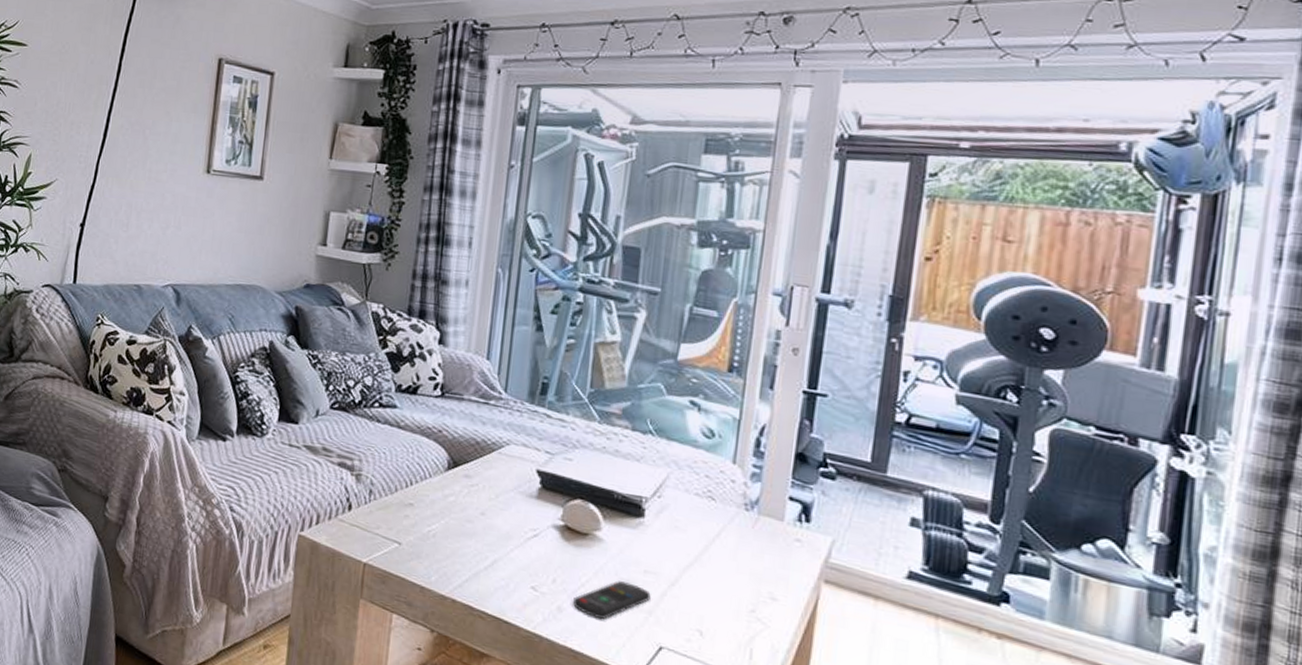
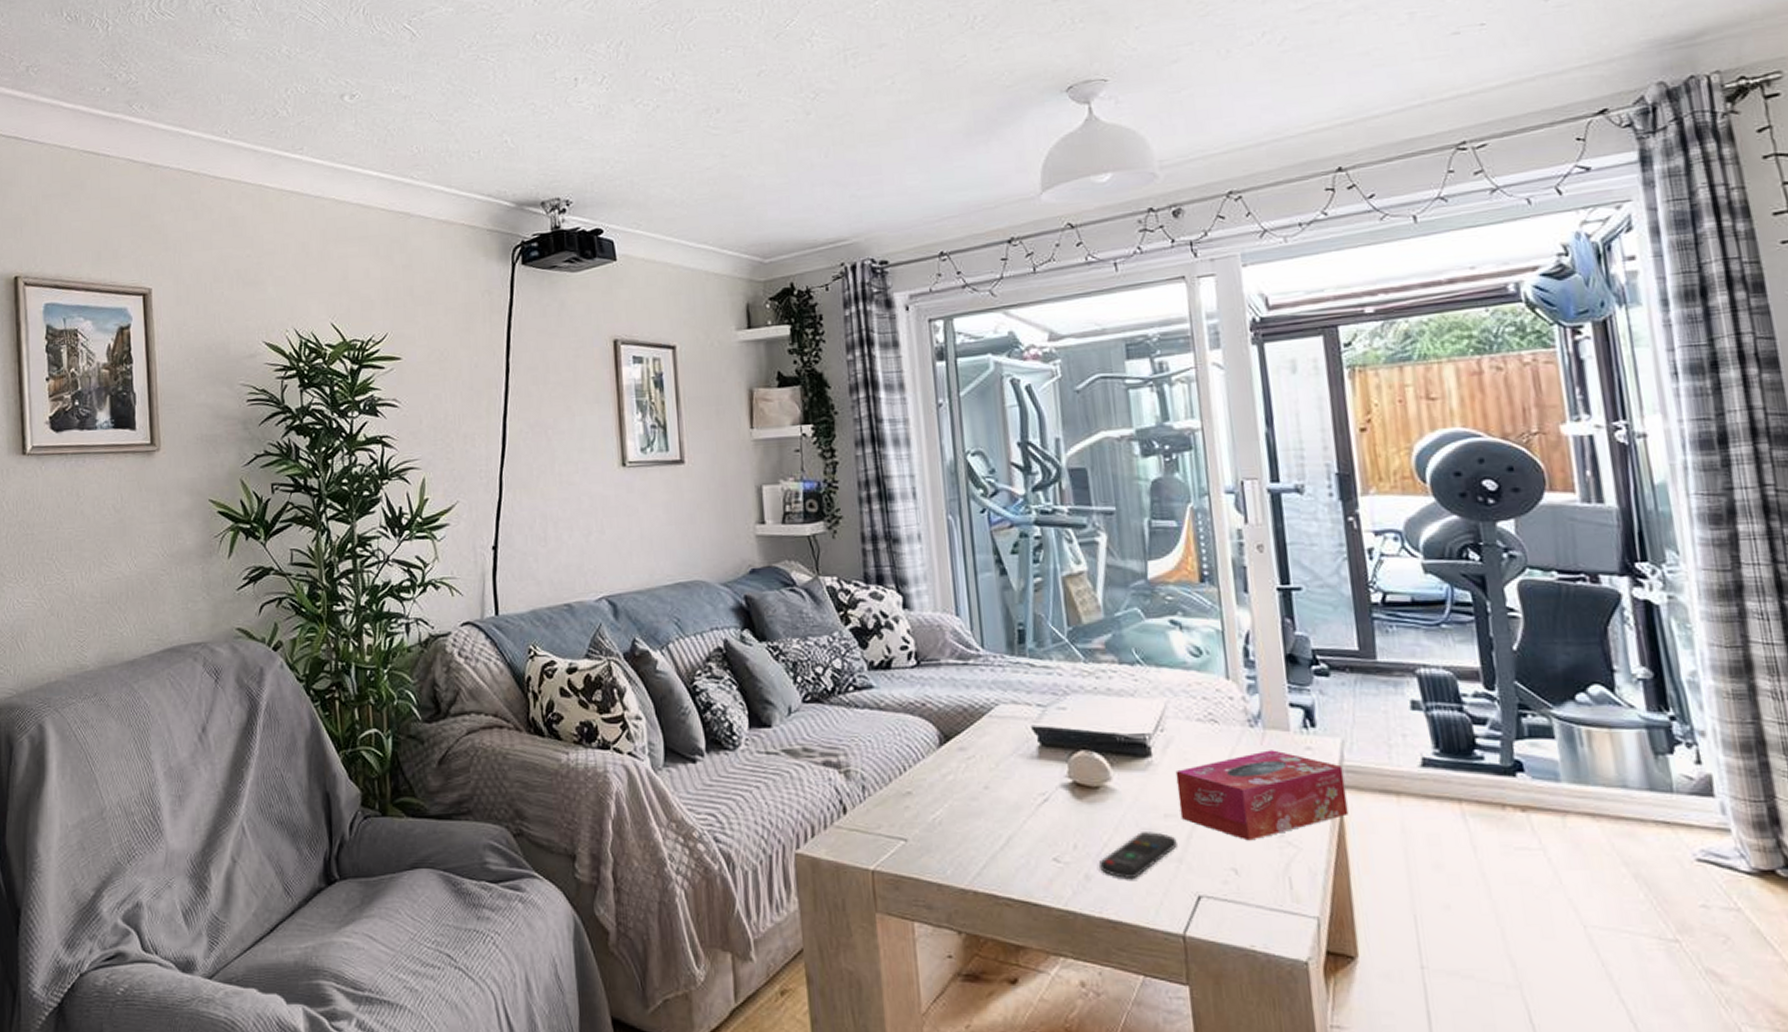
tissue box: none [659,533,828,610] -> present [1175,750,1349,841]

